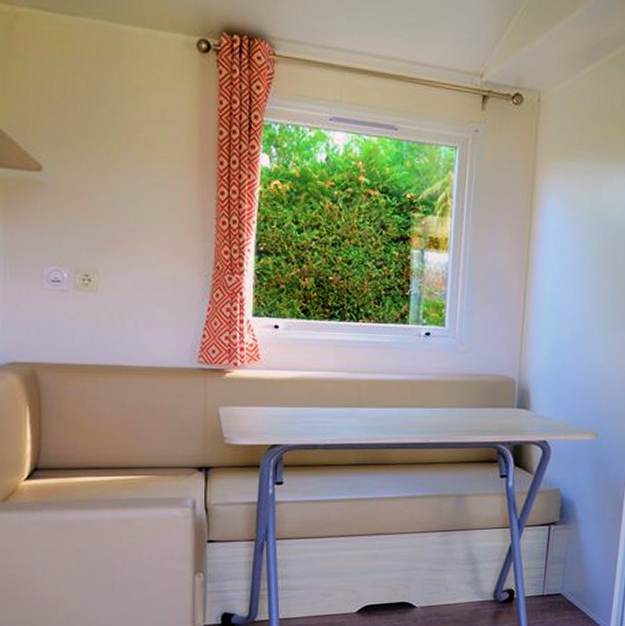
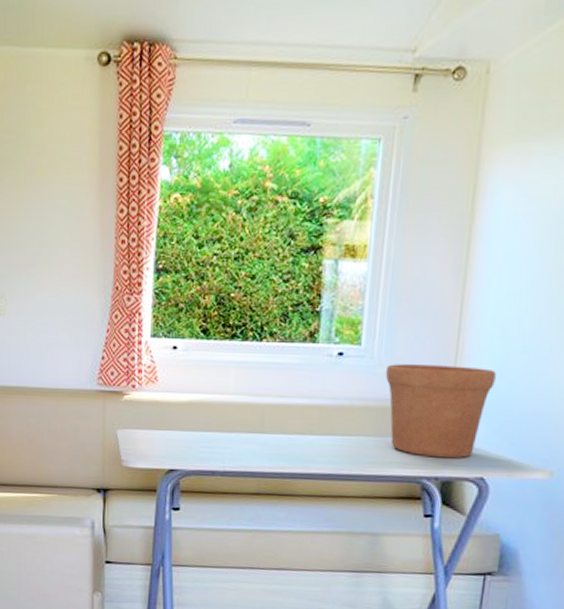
flower pot: none [465,343,553,425] -> present [385,364,496,459]

